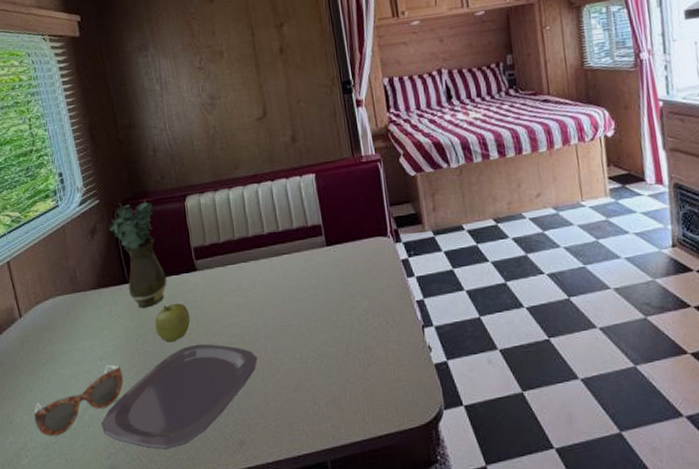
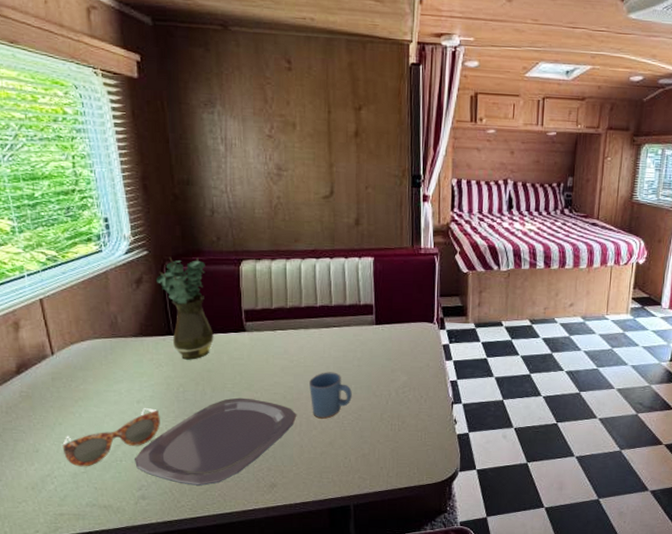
fruit: present [155,303,191,342] -> none [198,359,234,393]
mug: none [266,304,313,360] -> present [309,372,352,419]

